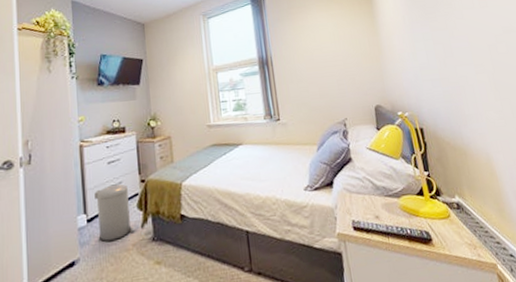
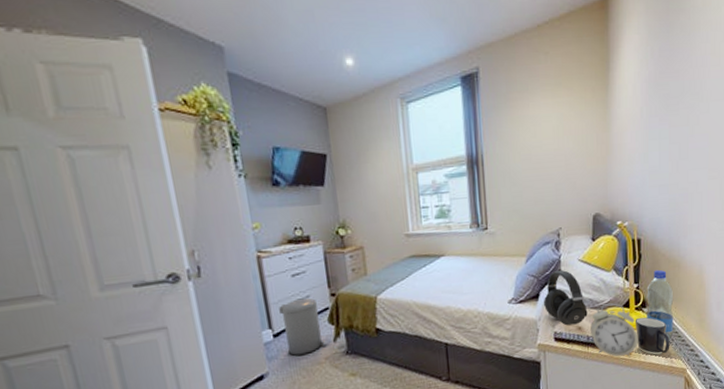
headphones: none [338,158,384,214] -> present [544,270,588,326]
alarm clock: none [387,191,440,250] -> present [591,303,638,358]
mug: none [431,206,474,248] -> present [635,317,670,355]
bottle: none [437,157,475,232] -> present [646,269,674,341]

